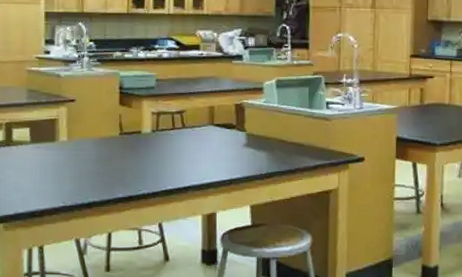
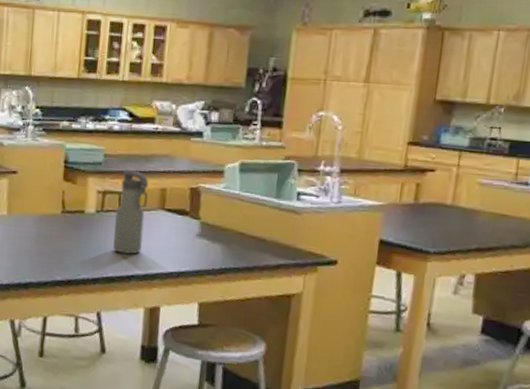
water bottle: none [169,92,198,168] -> present [113,170,149,255]

